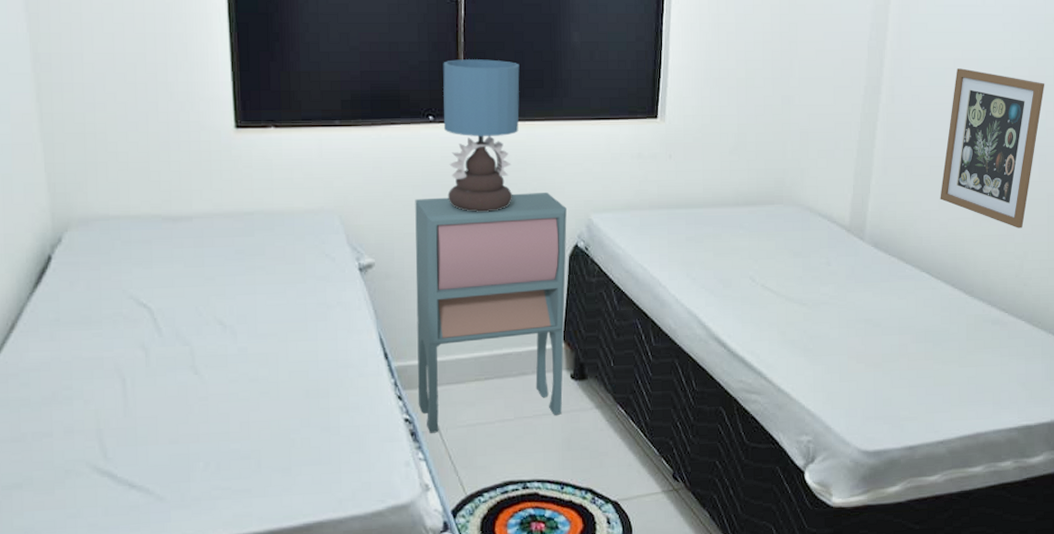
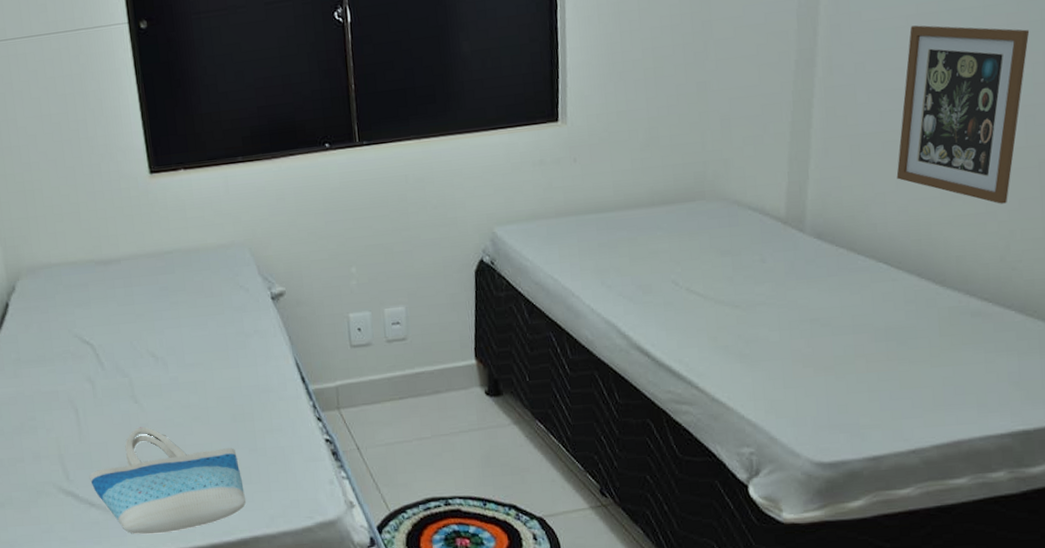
tote bag: none [131,400,312,520] -> present [89,426,246,534]
nightstand: present [415,193,567,433] -> none [318,209,479,453]
table lamp: present [443,59,520,212] -> none [334,80,414,235]

